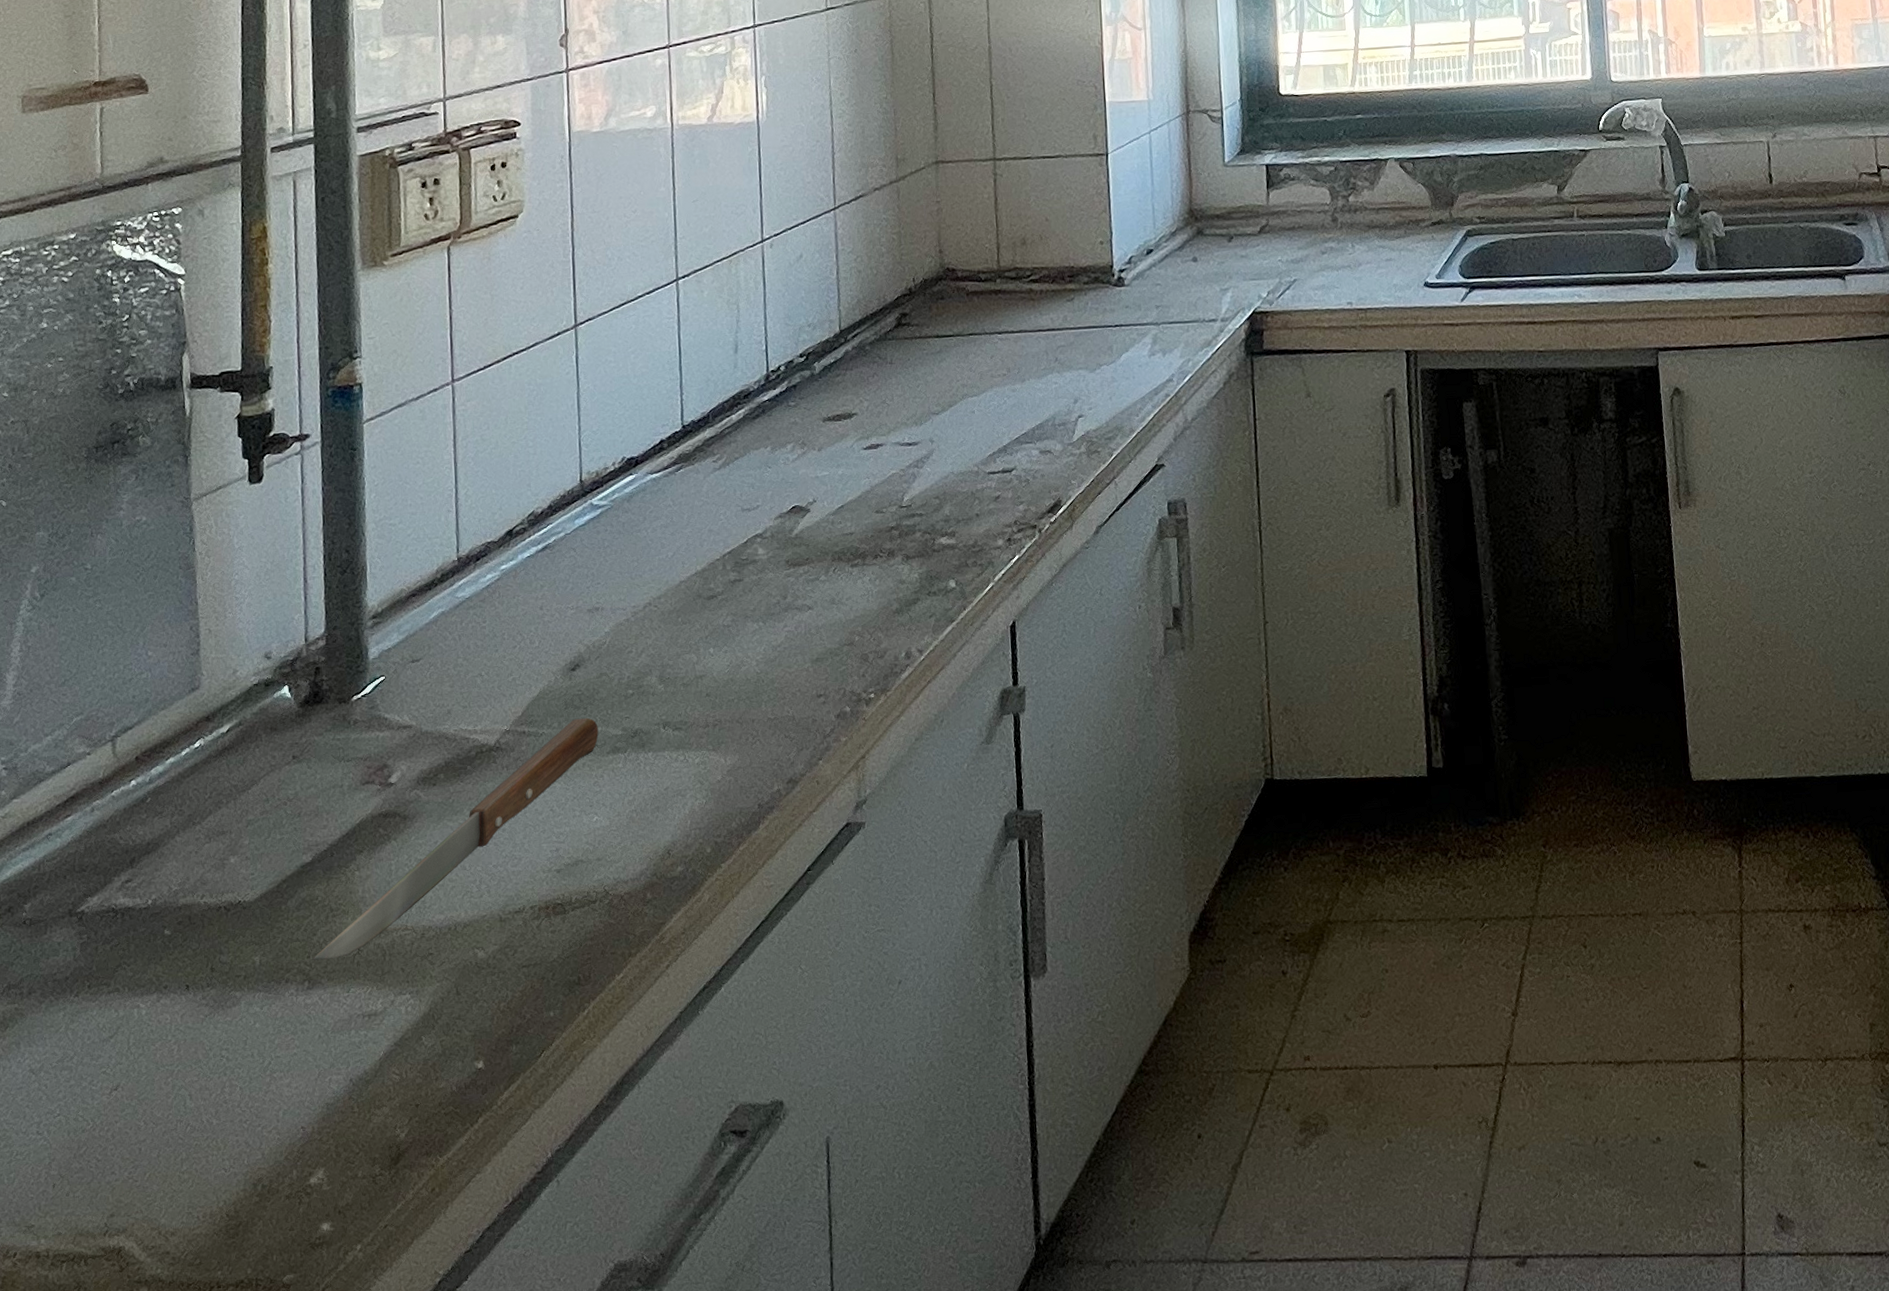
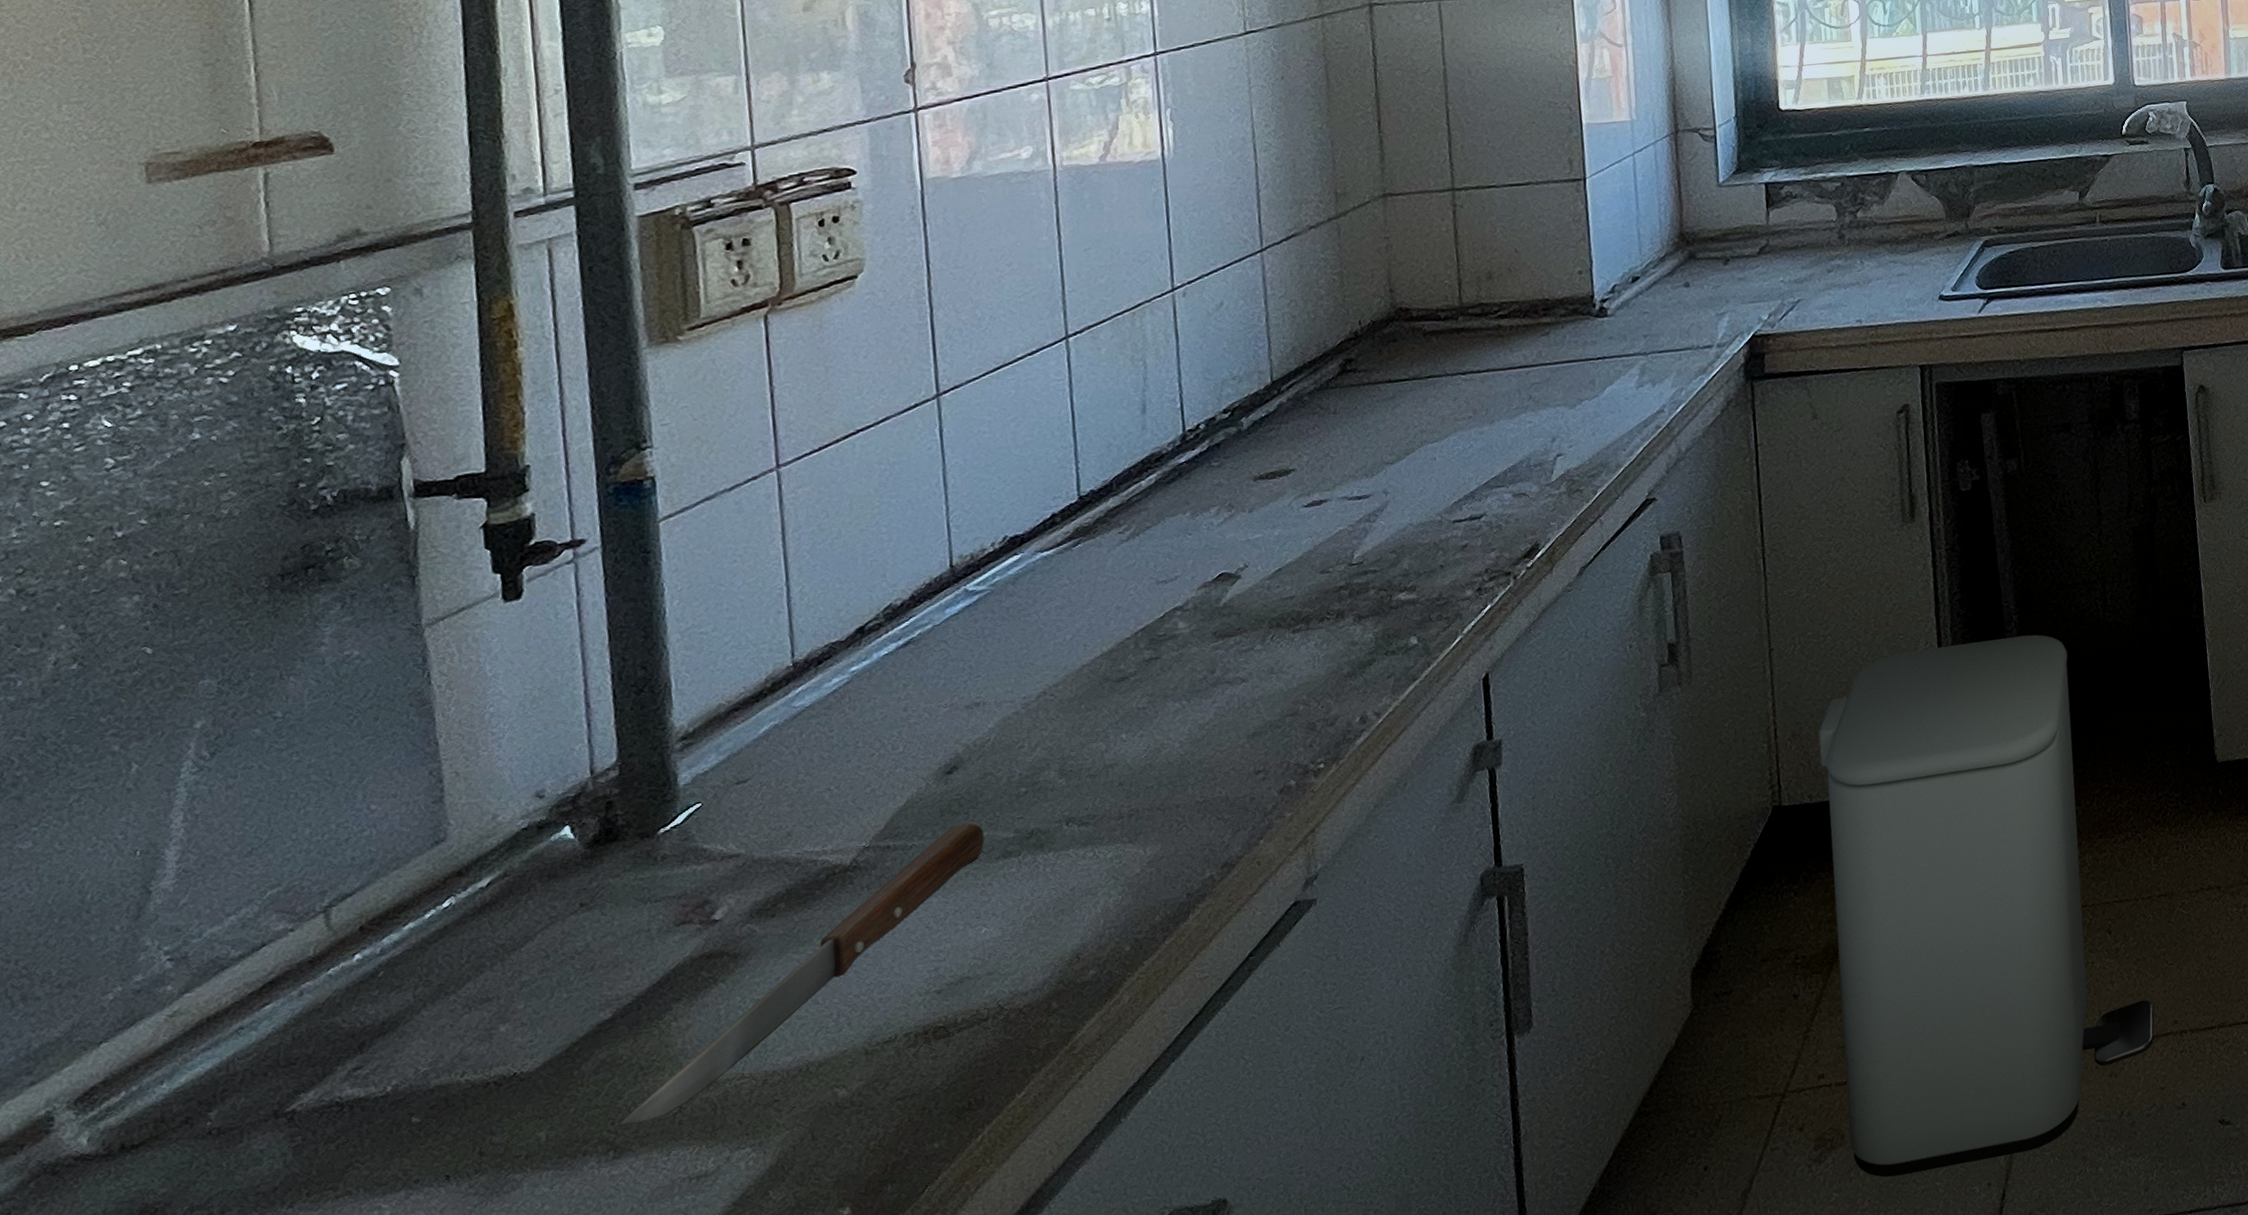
pedal bin: none [1308,630,1629,1172] -> present [1819,634,2155,1177]

